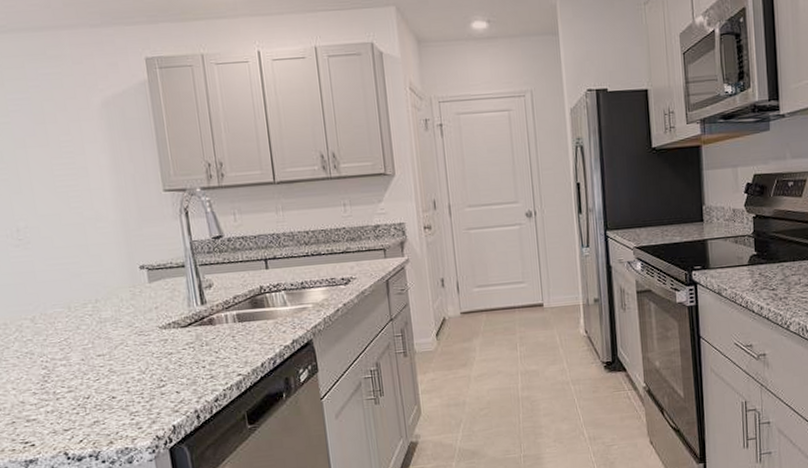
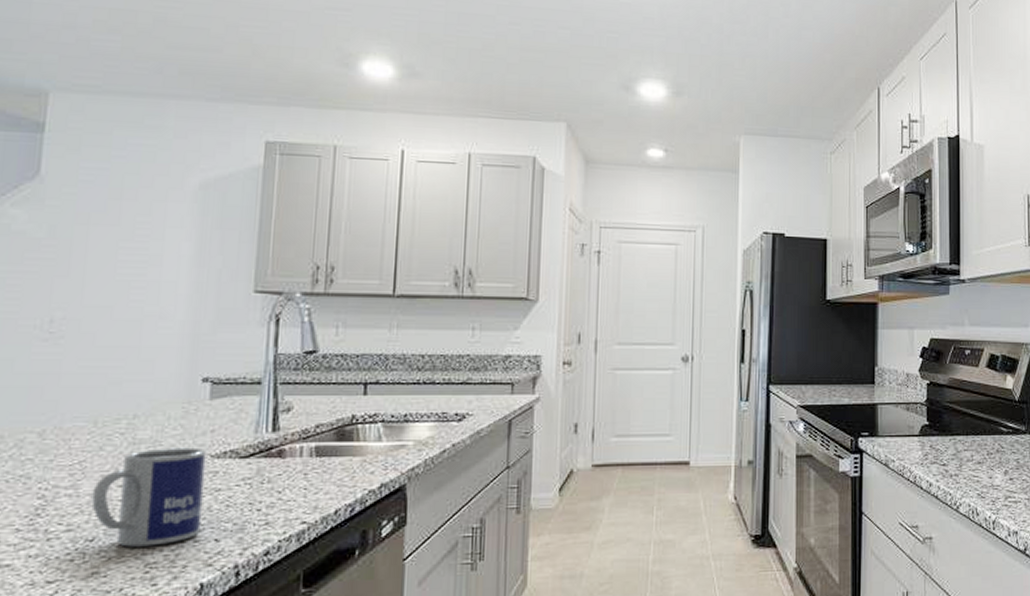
mug: none [80,321,165,401] -> present [91,447,207,547]

